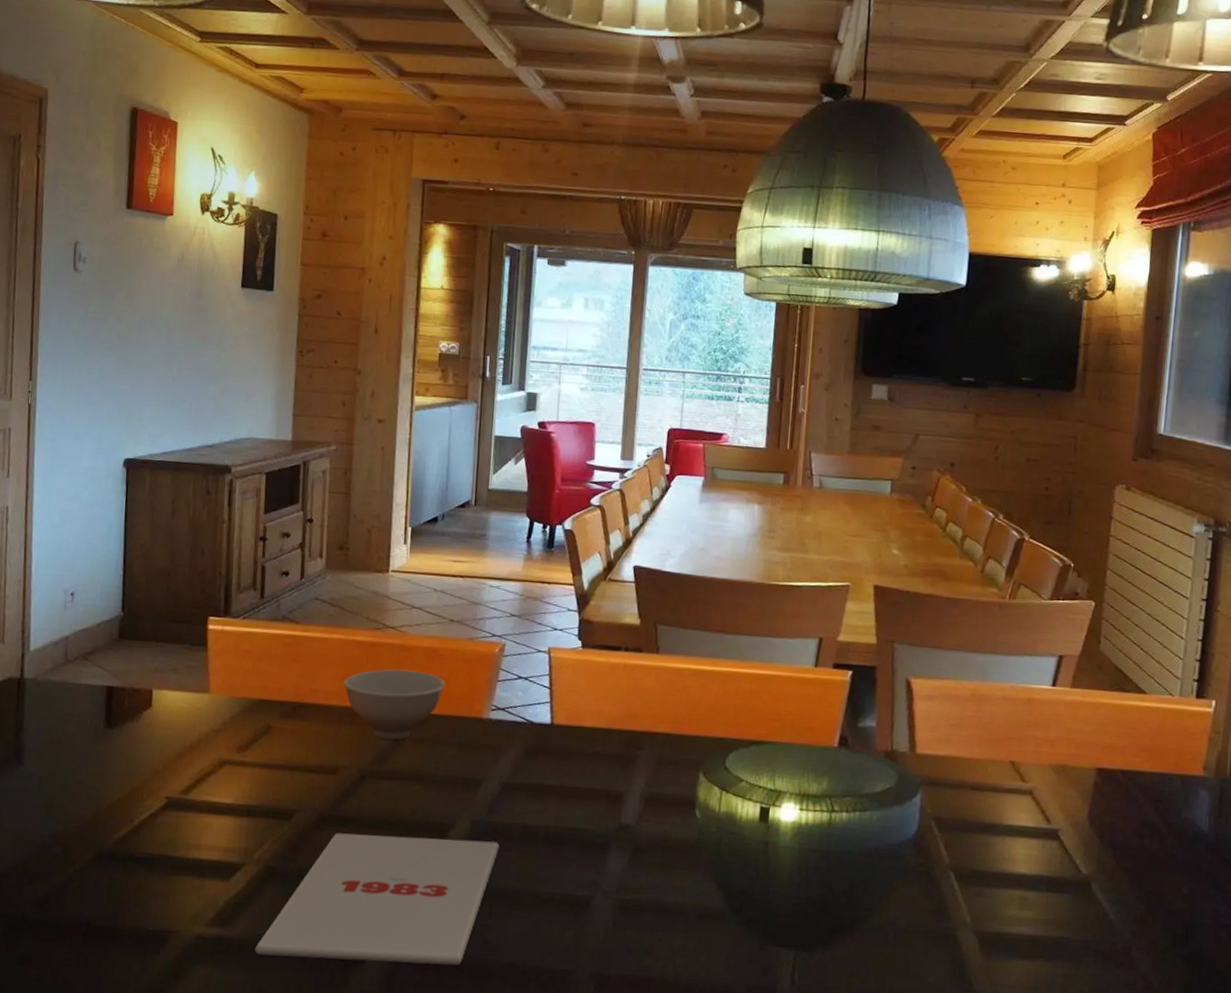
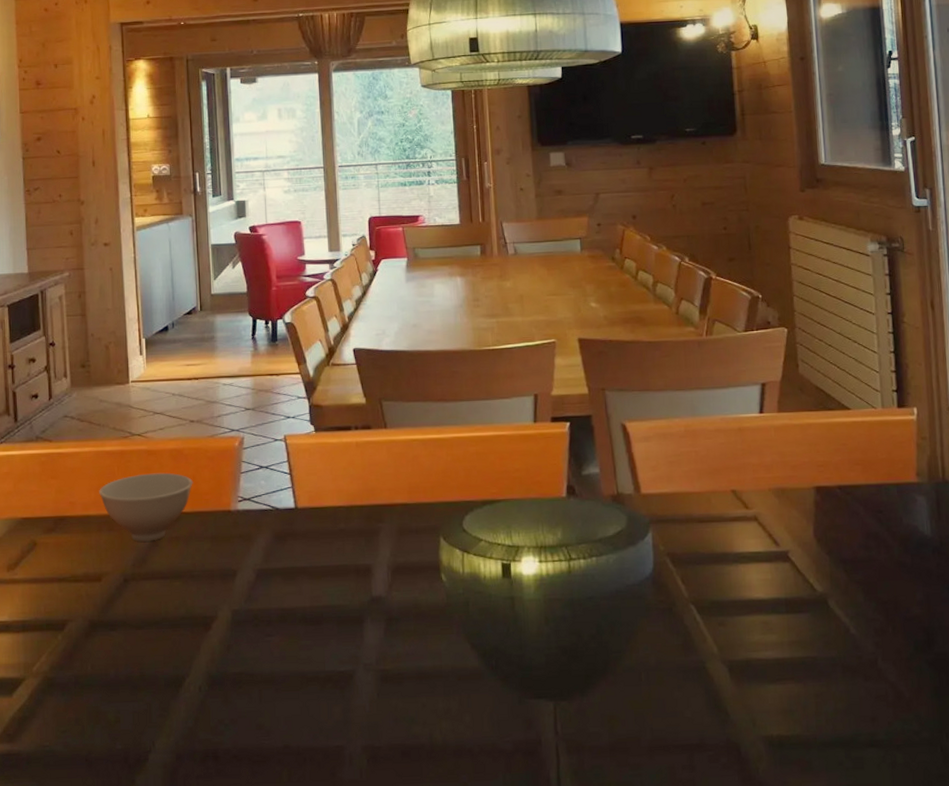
magazine: present [255,833,500,966] -> none [43,628,261,766]

